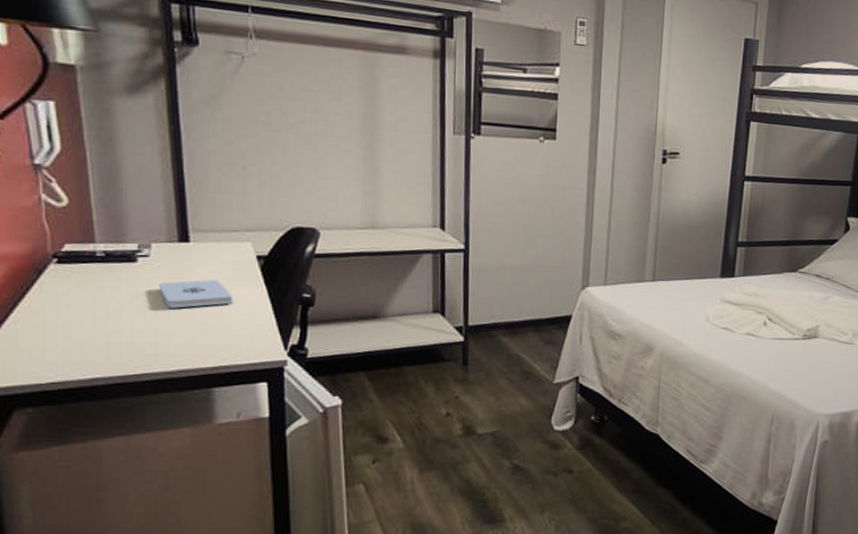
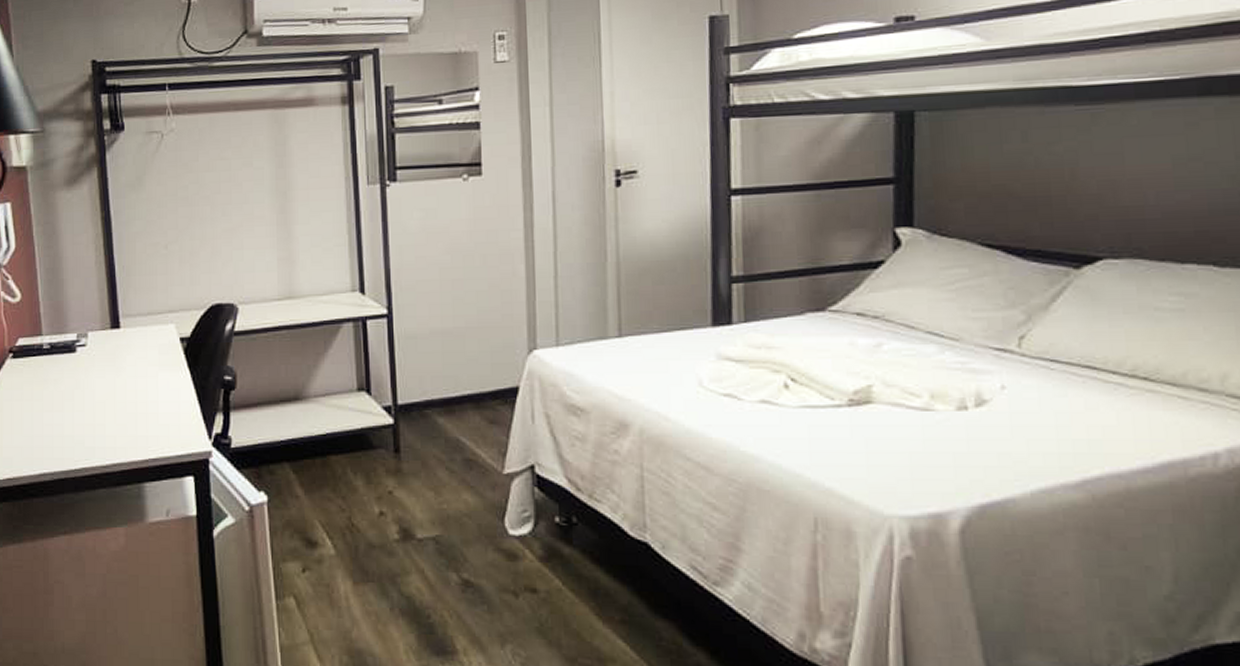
notepad: present [159,279,233,308] -> none [95,365,160,398]

